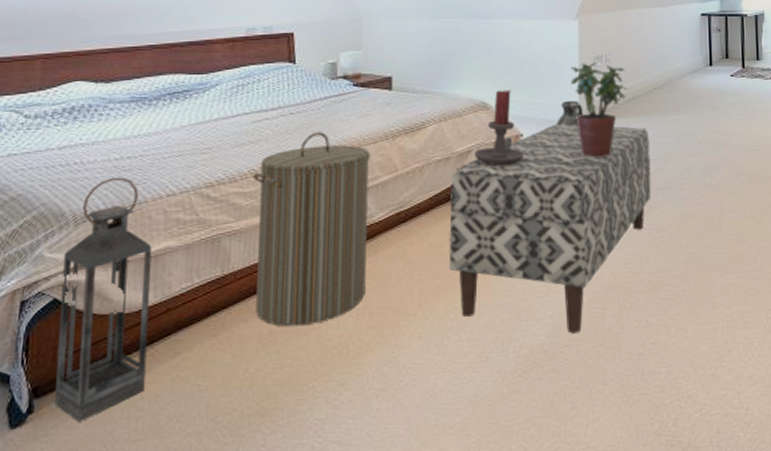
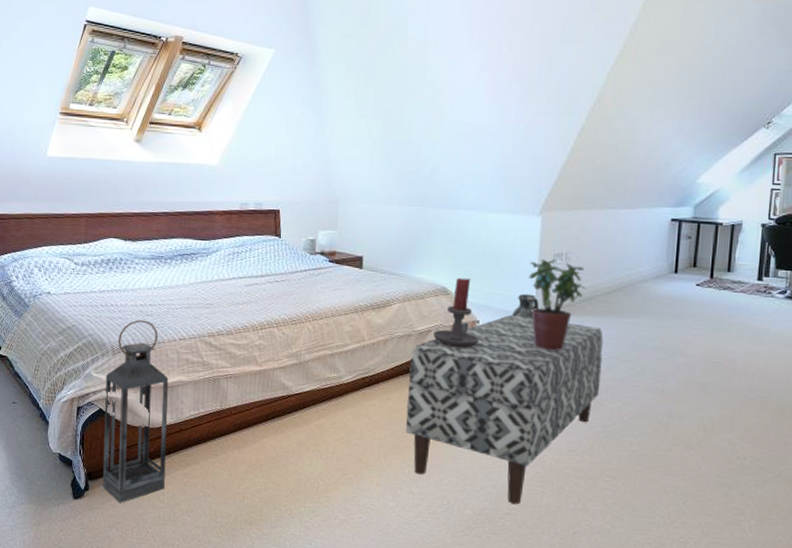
laundry hamper: present [253,132,370,327] -> none [245,299,342,460]

